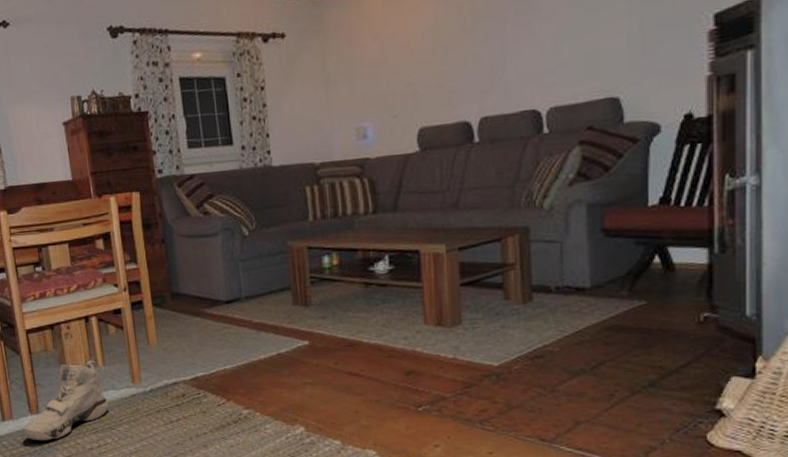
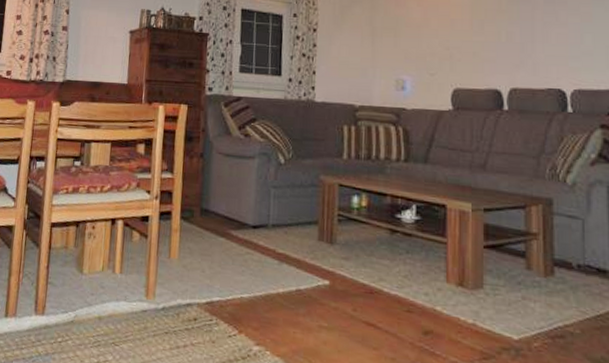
sneaker: present [22,360,109,441] -> none [22,265,117,347]

